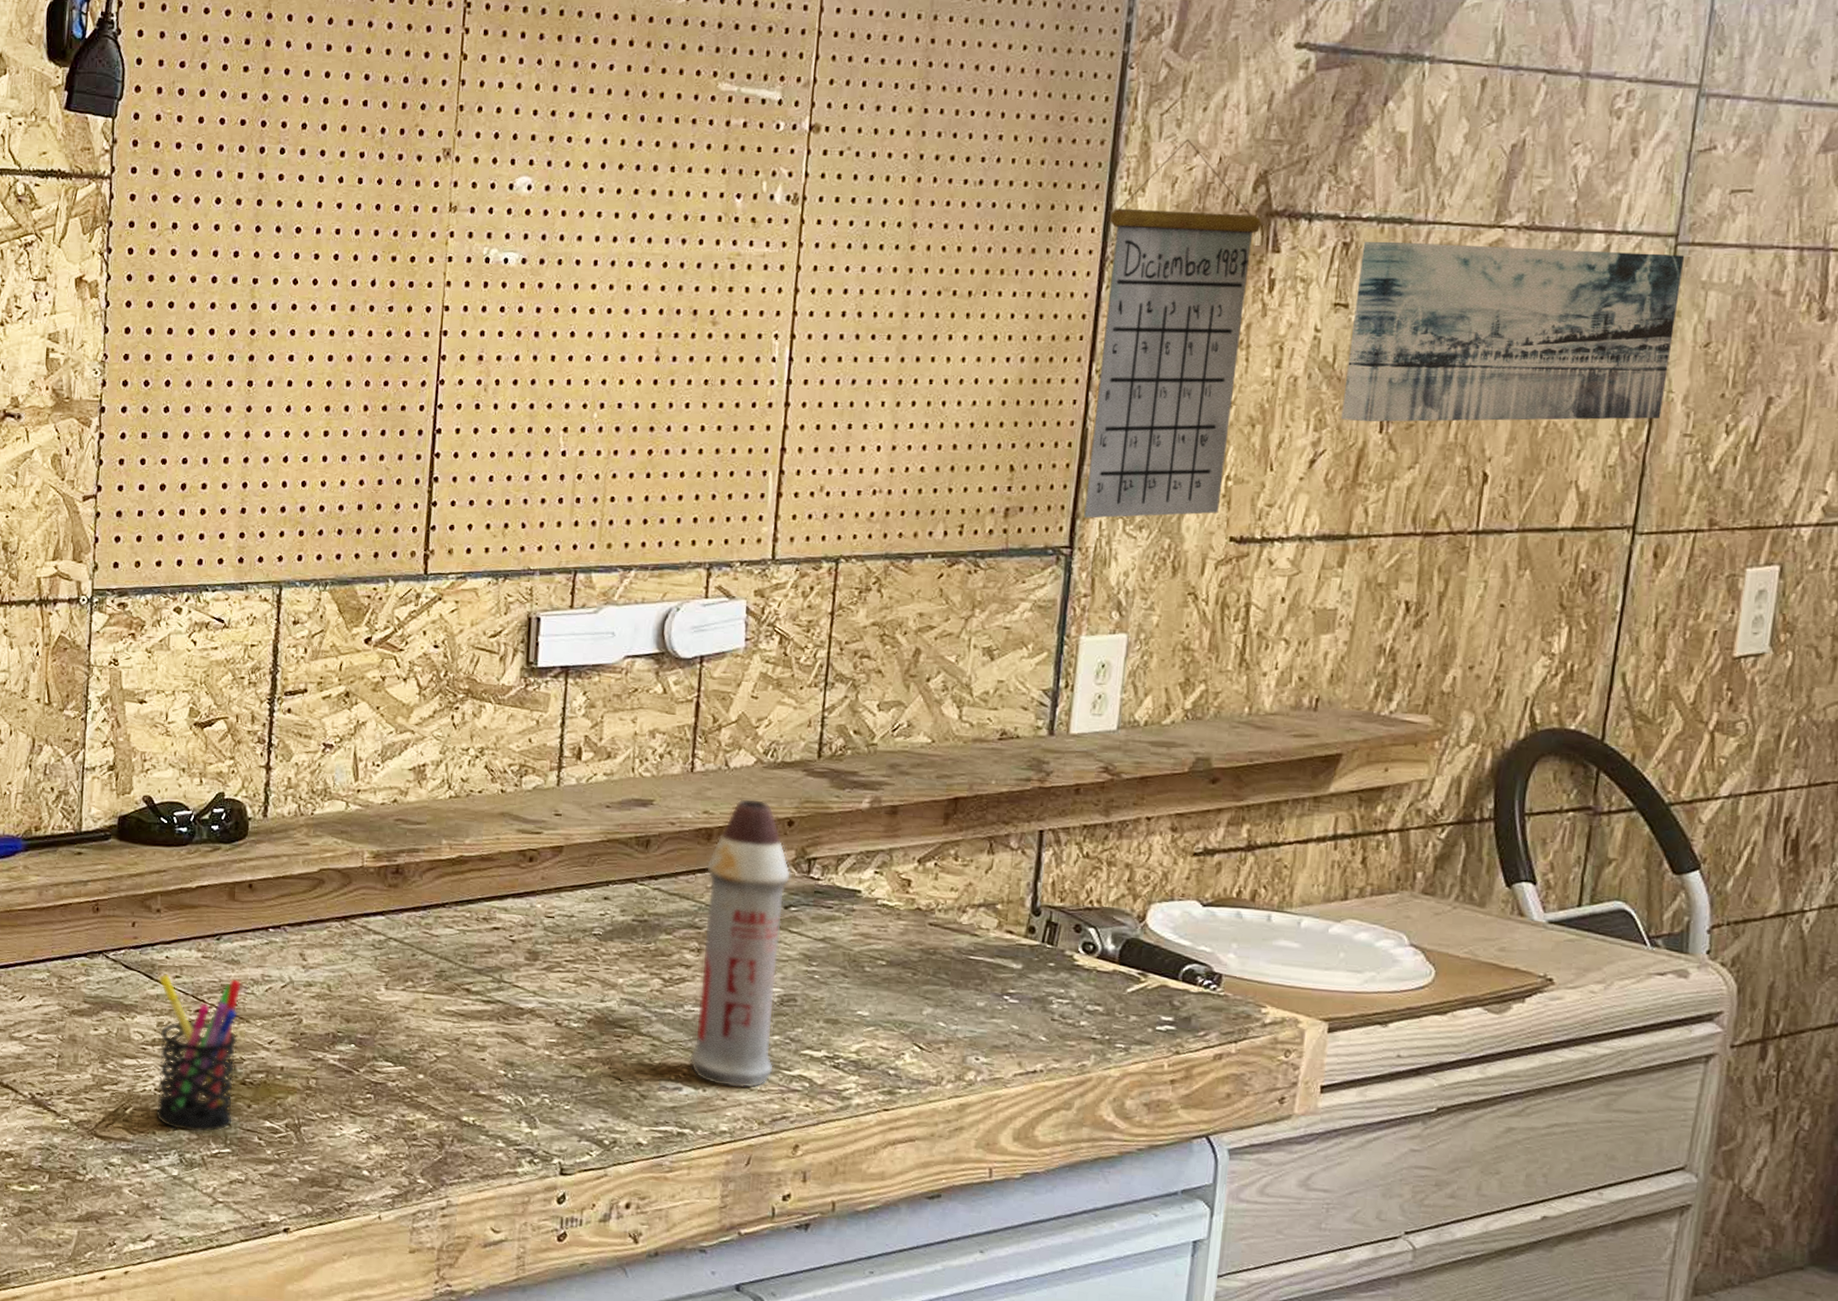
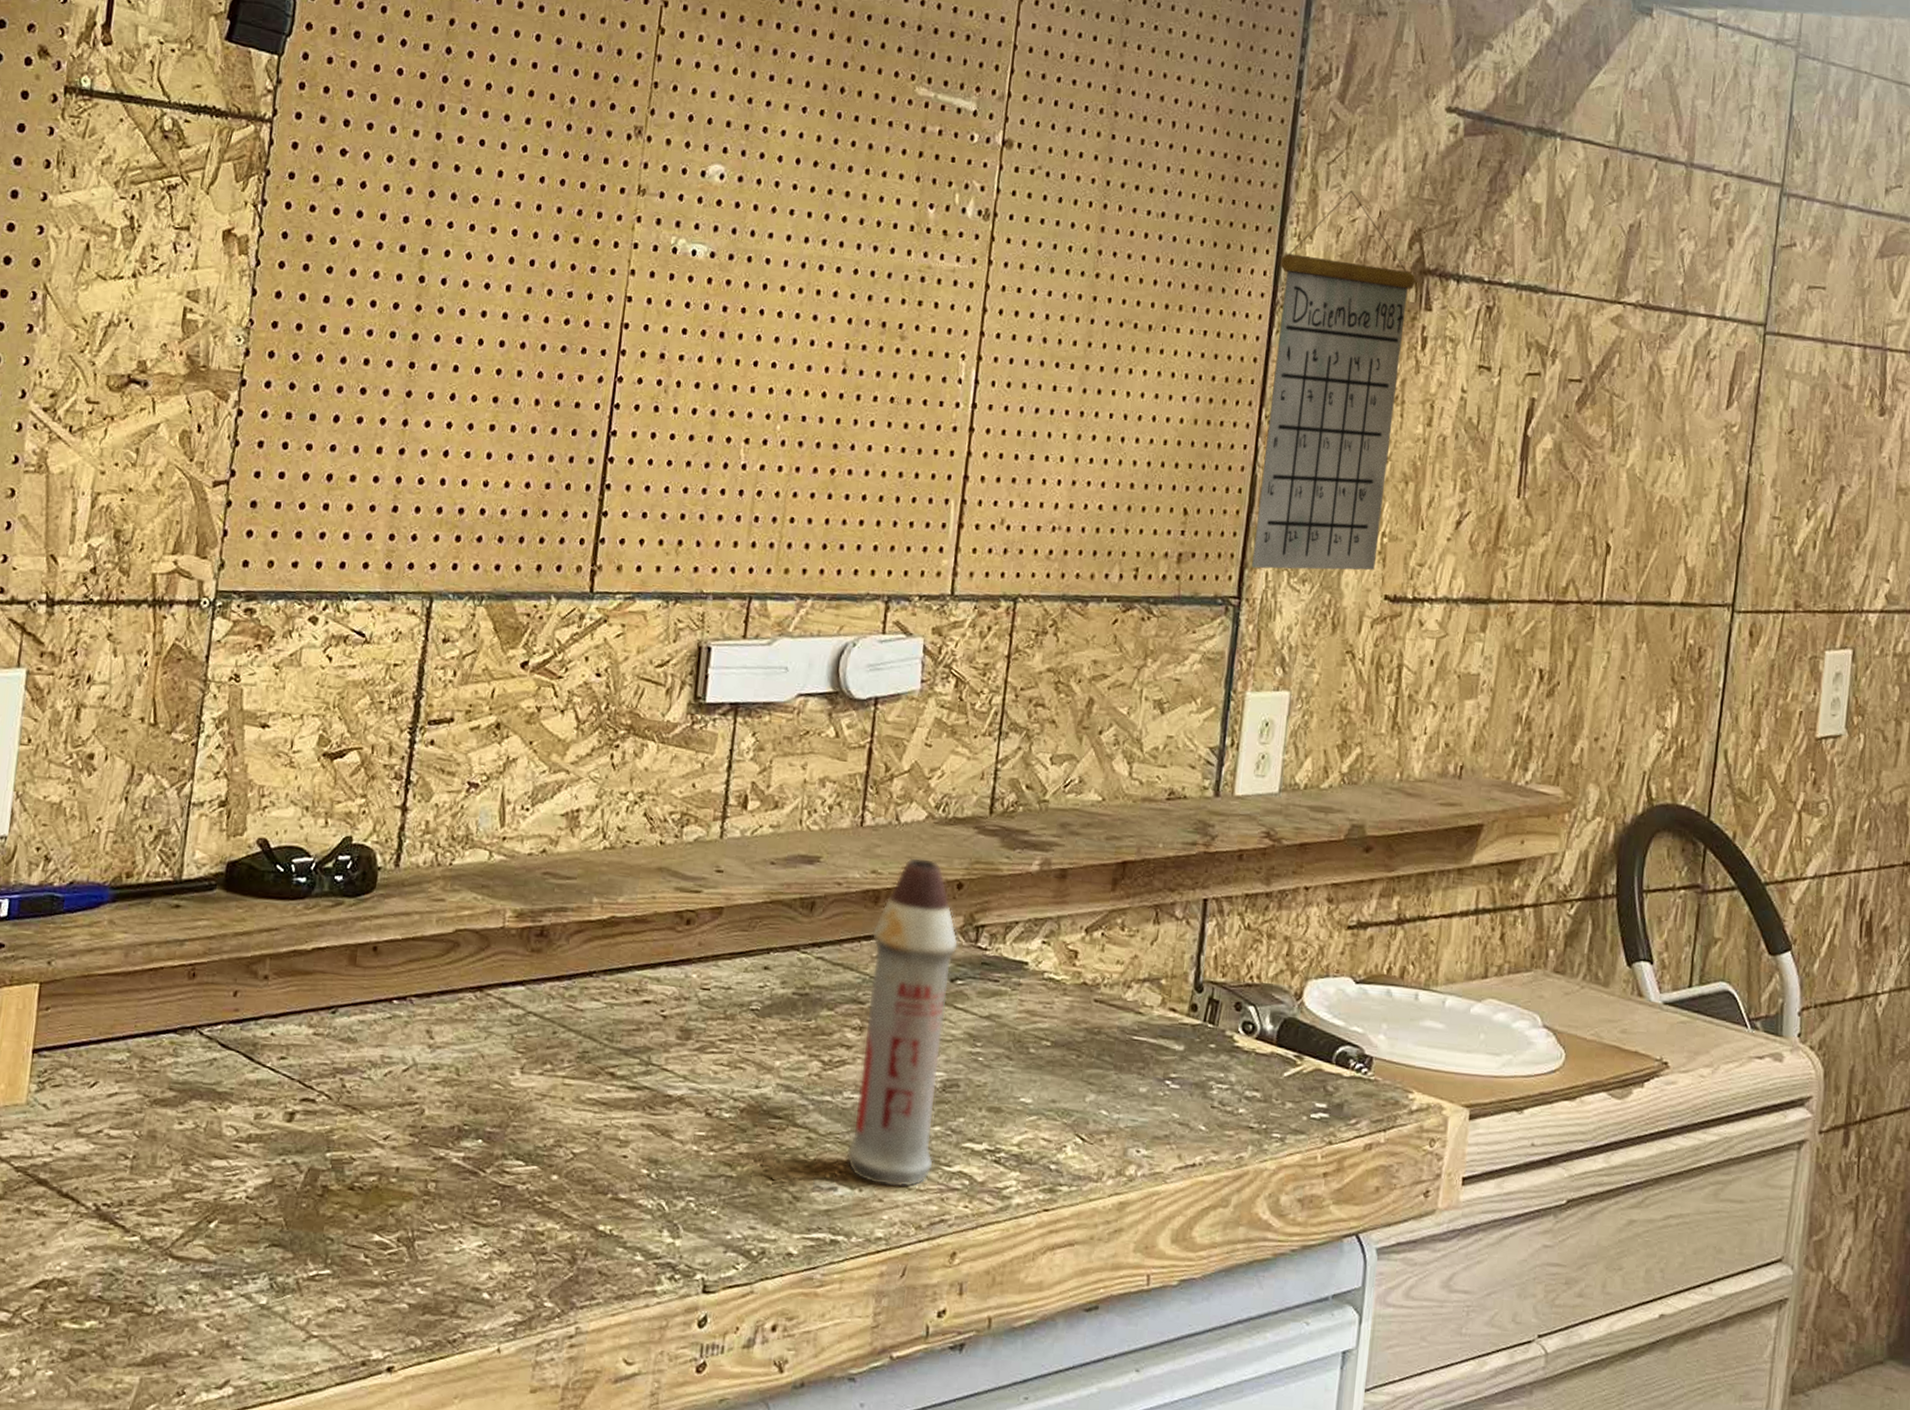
pen holder: present [155,974,242,1133] -> none [245,1054,358,1250]
wall art: present [1341,241,1685,422] -> none [1484,306,1772,501]

